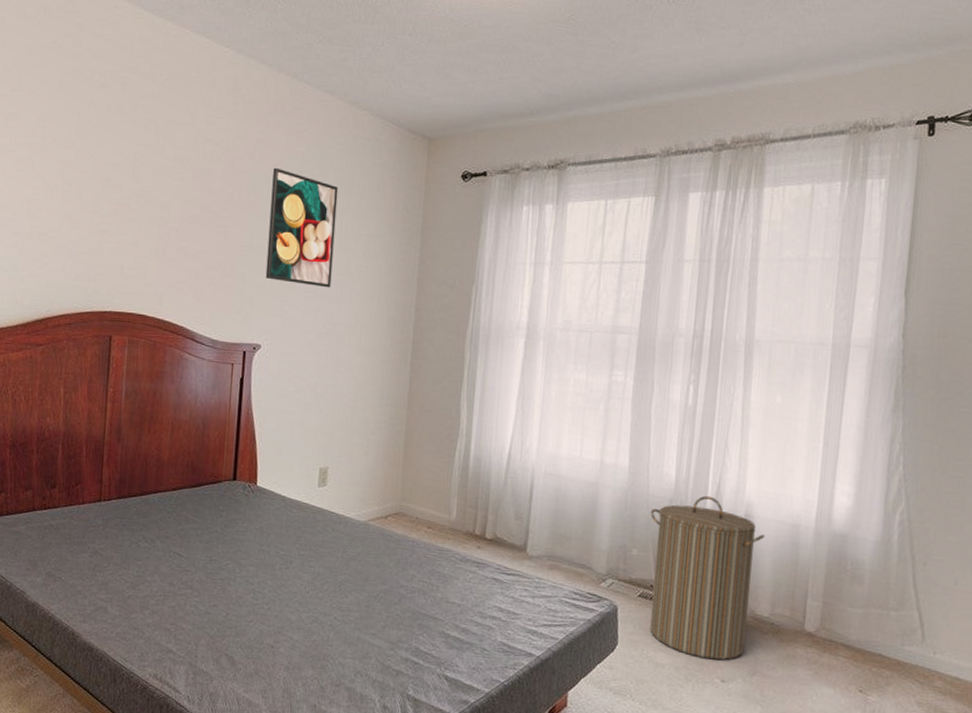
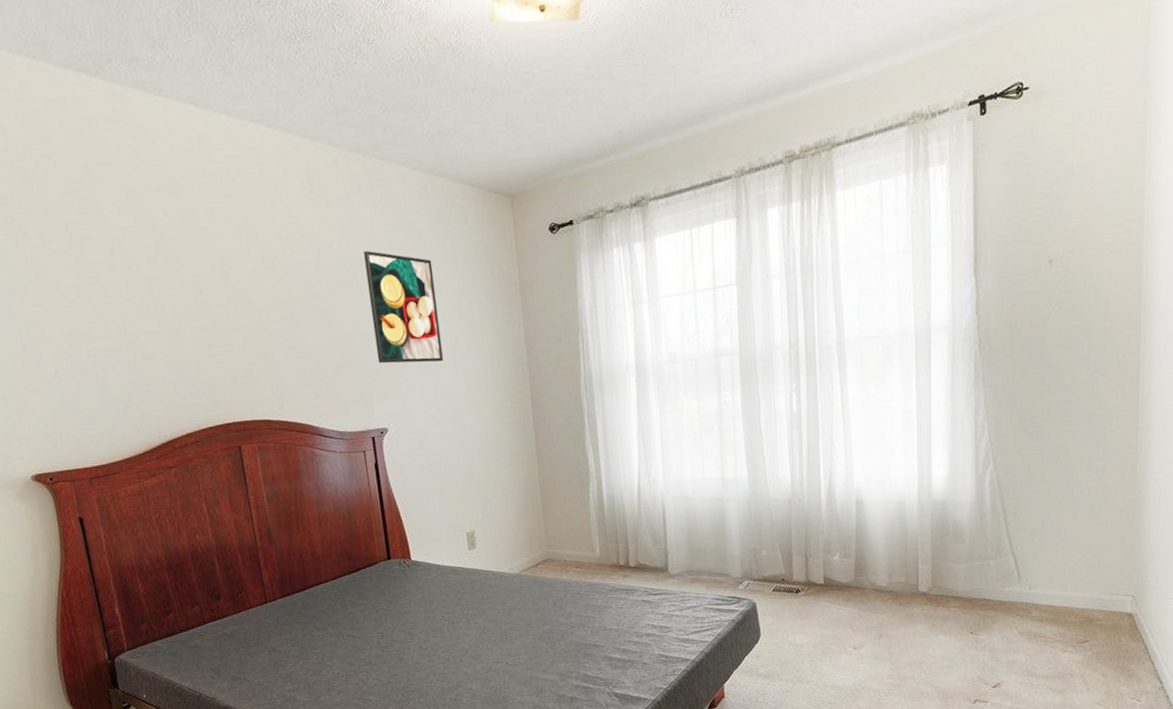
laundry hamper: present [650,495,765,660] -> none [773,490,876,633]

